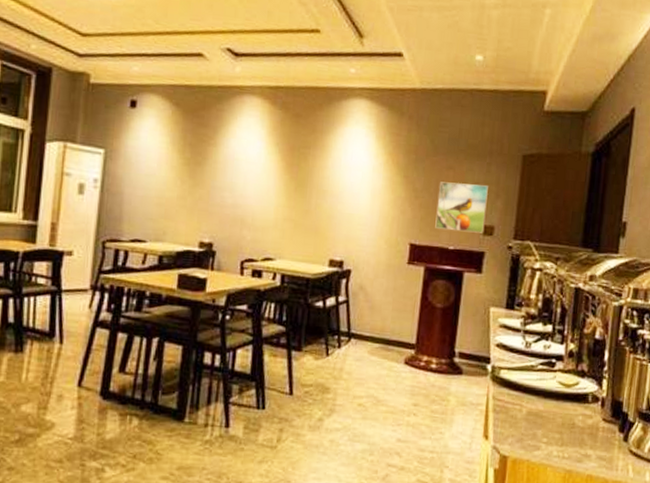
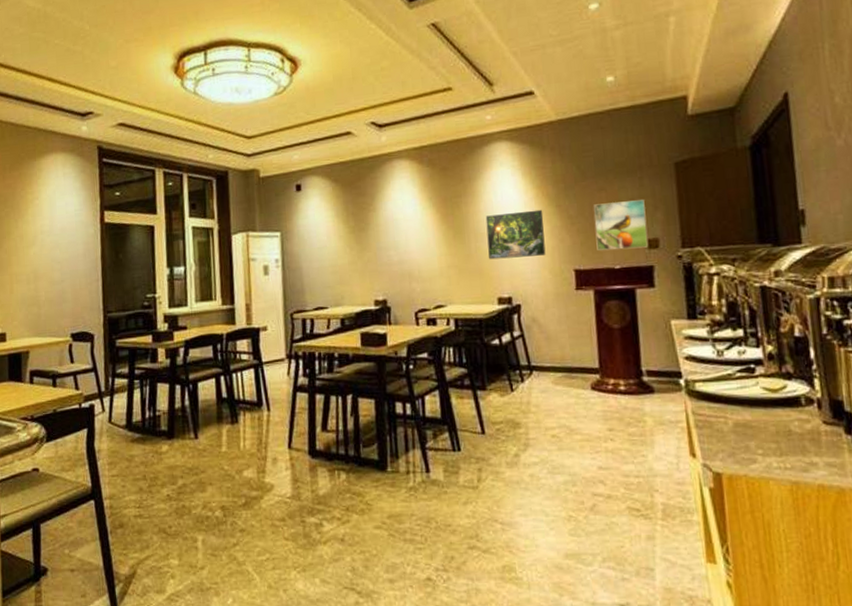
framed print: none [328,173,390,224] -> present [485,209,546,260]

